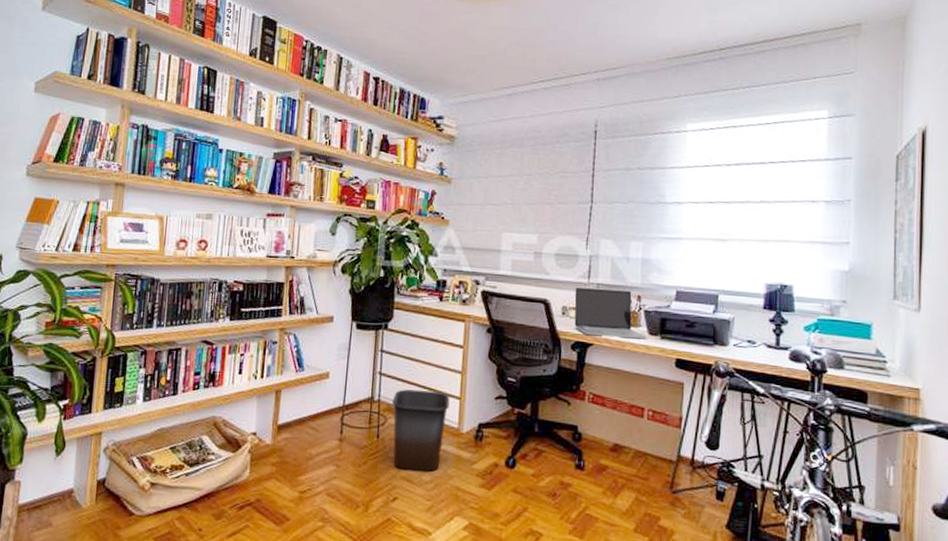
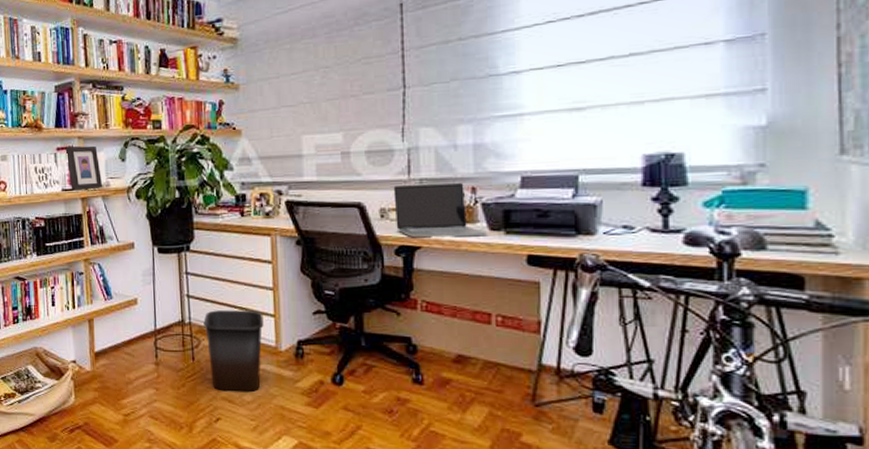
picture frame: none [275,213,310,260] -> present [65,145,103,191]

